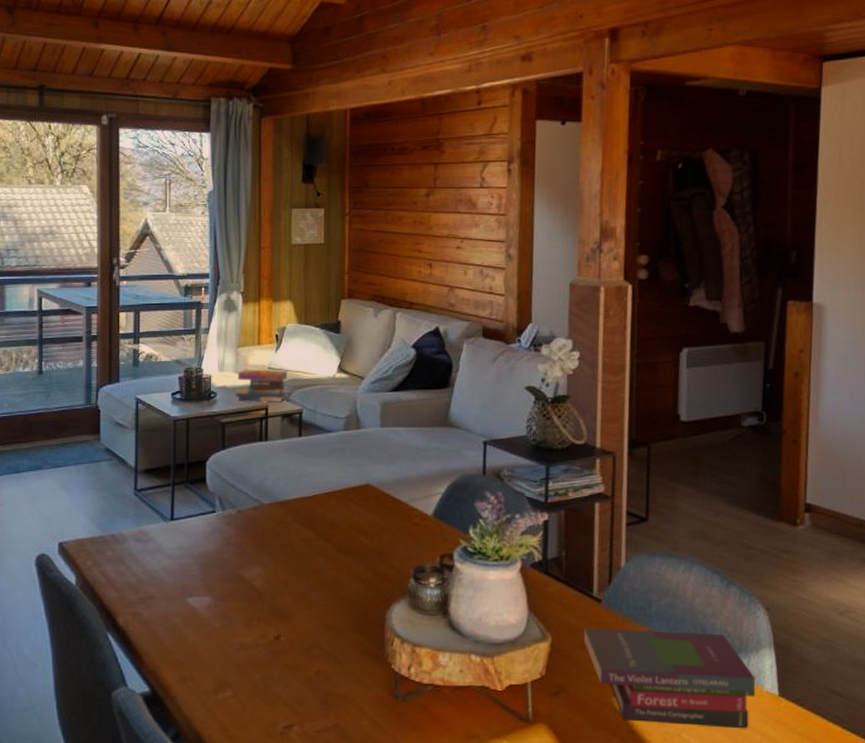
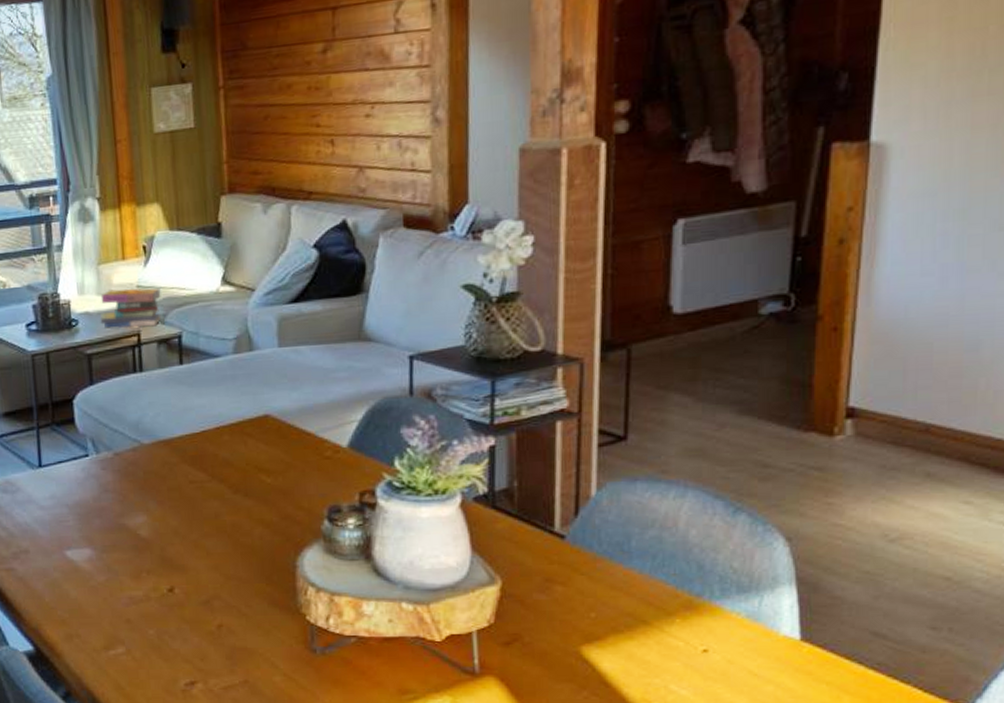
books: present [583,628,756,729] -> none [542,568,769,679]

